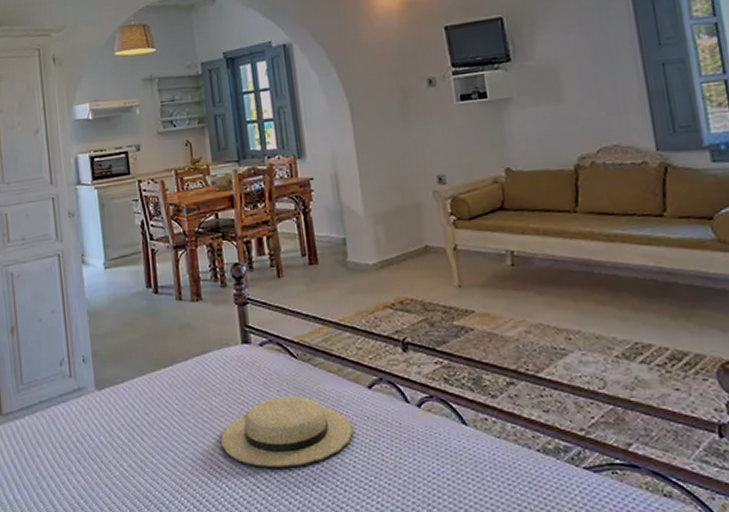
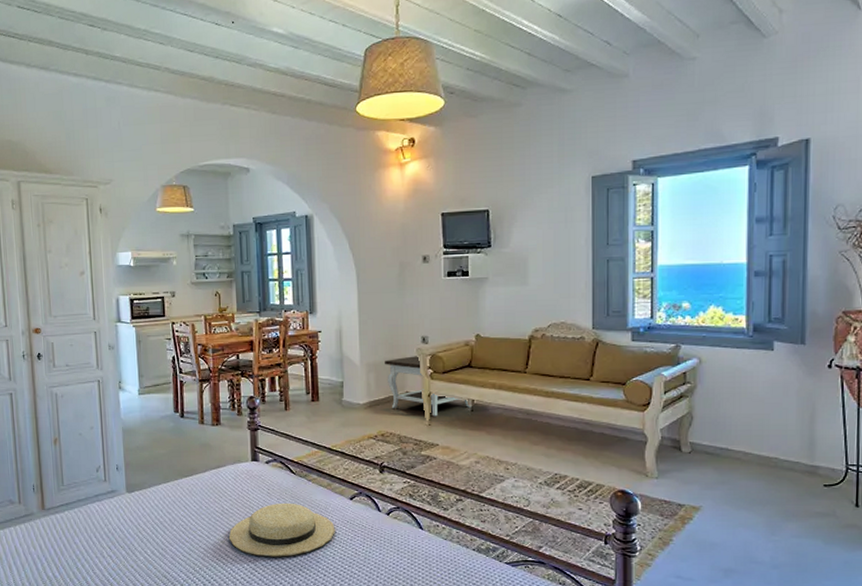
side table: none [394,198,512,276] -> present [385,354,472,417]

